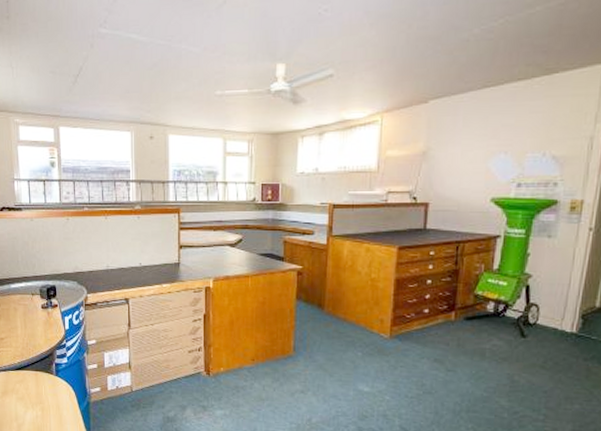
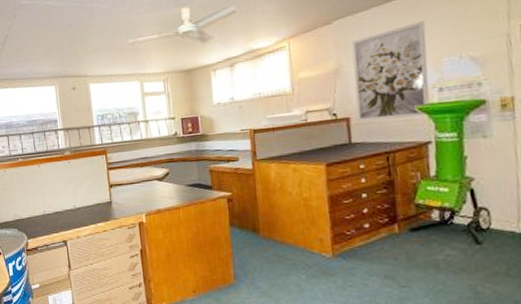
wall art: none [435,113,517,210] -> present [351,21,430,122]

